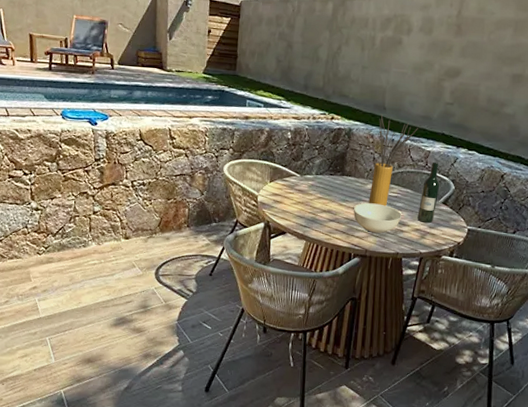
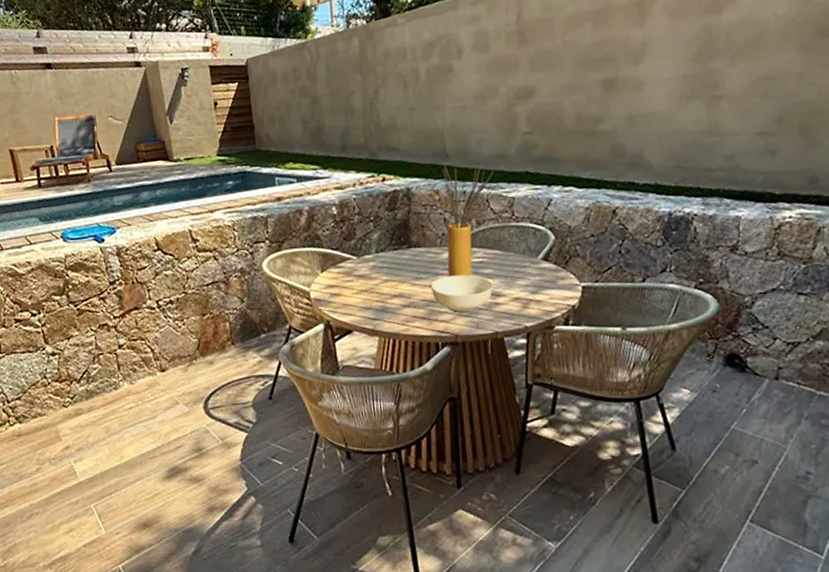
wine bottle: present [417,162,440,224] -> none [513,210,536,289]

